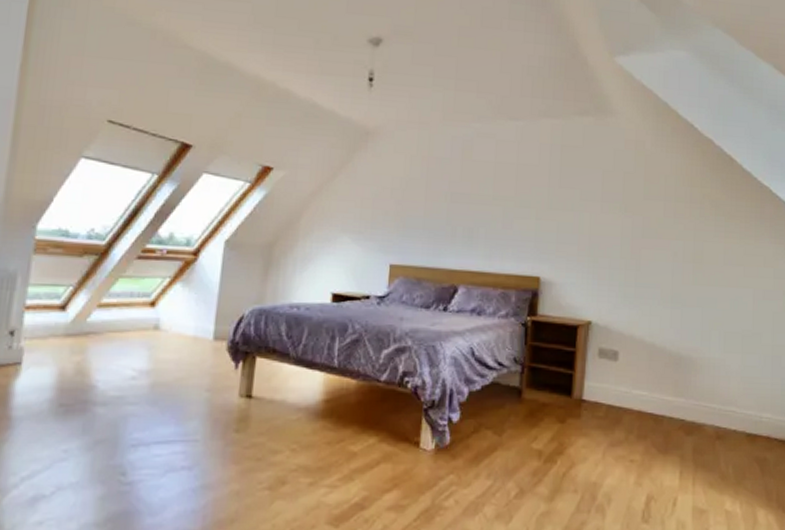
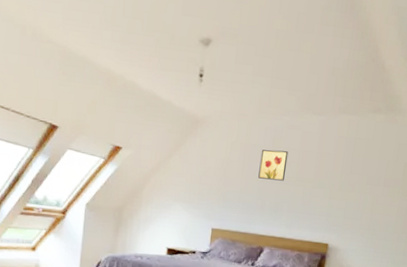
wall art: none [446,163,482,201] -> present [258,149,289,181]

